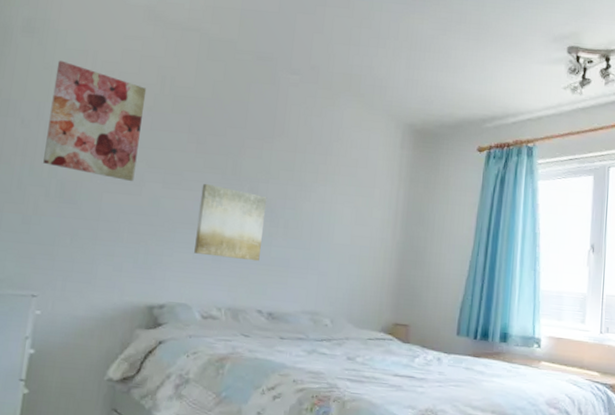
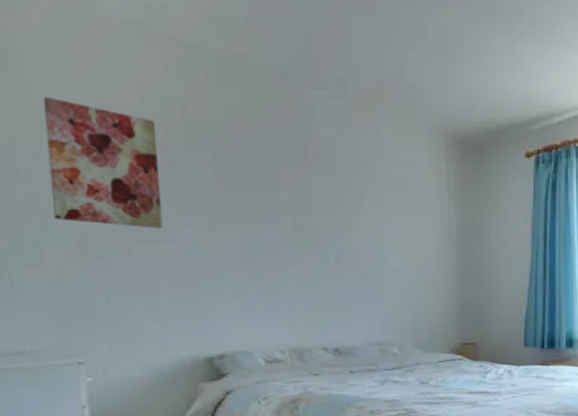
wall art: present [194,183,267,262] -> none [240,221,316,299]

